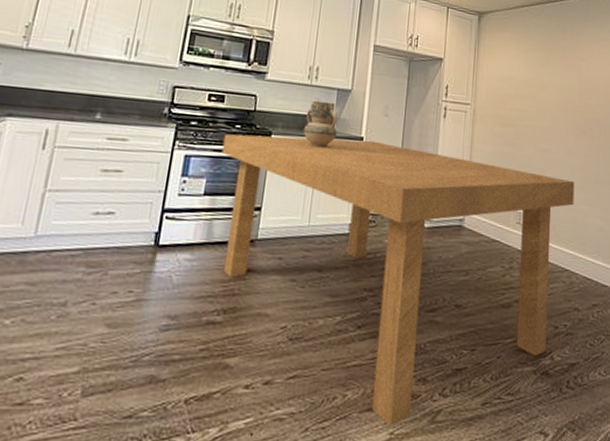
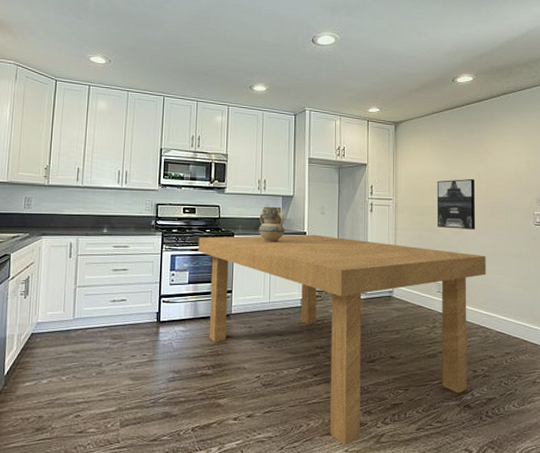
wall art: none [520,86,565,149] -> present [437,178,476,230]

